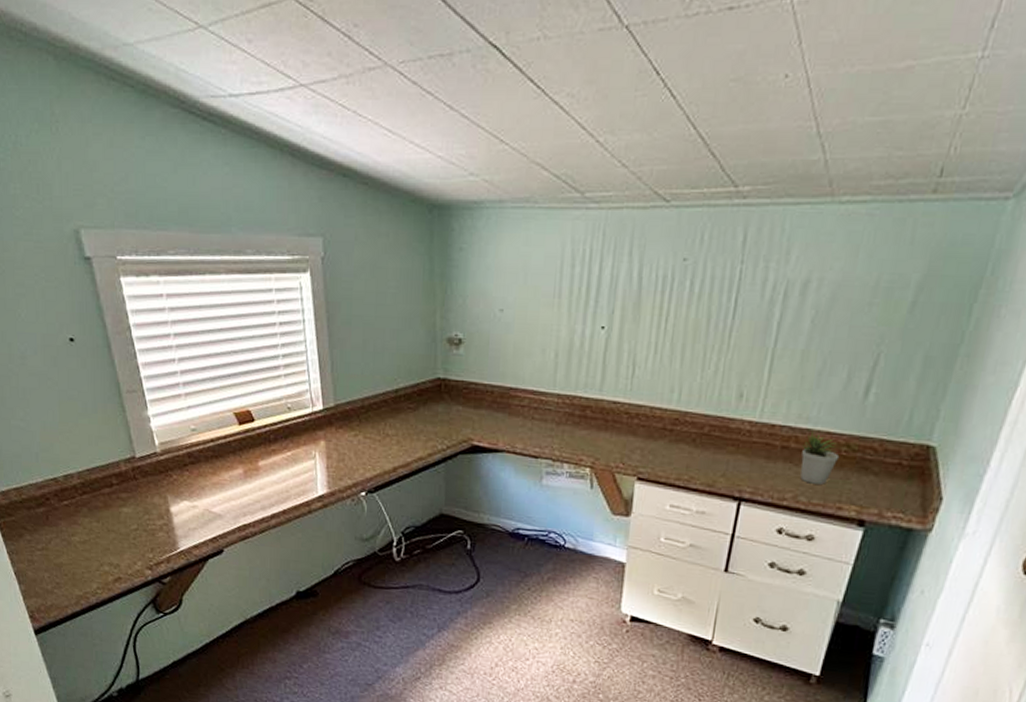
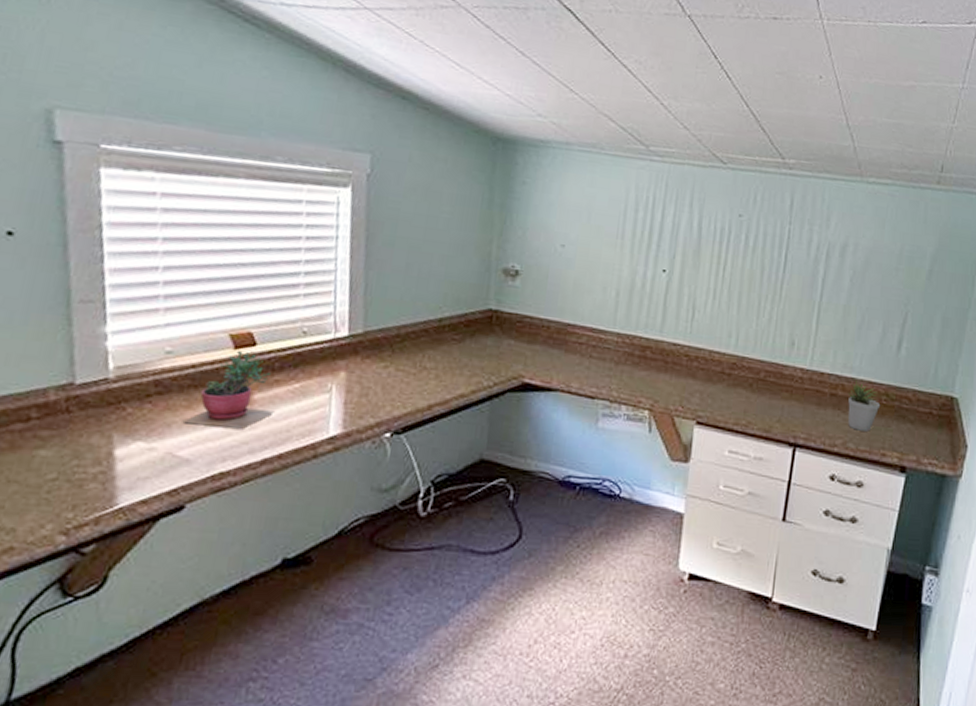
succulent plant: none [211,426,275,490] -> present [182,350,274,429]

